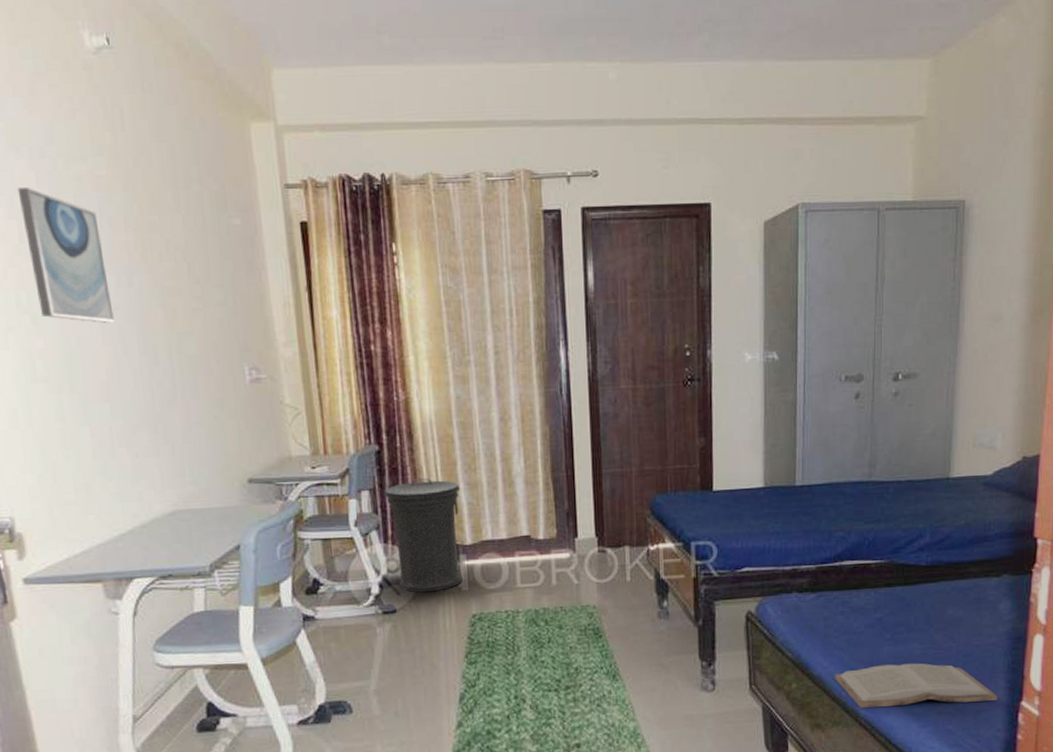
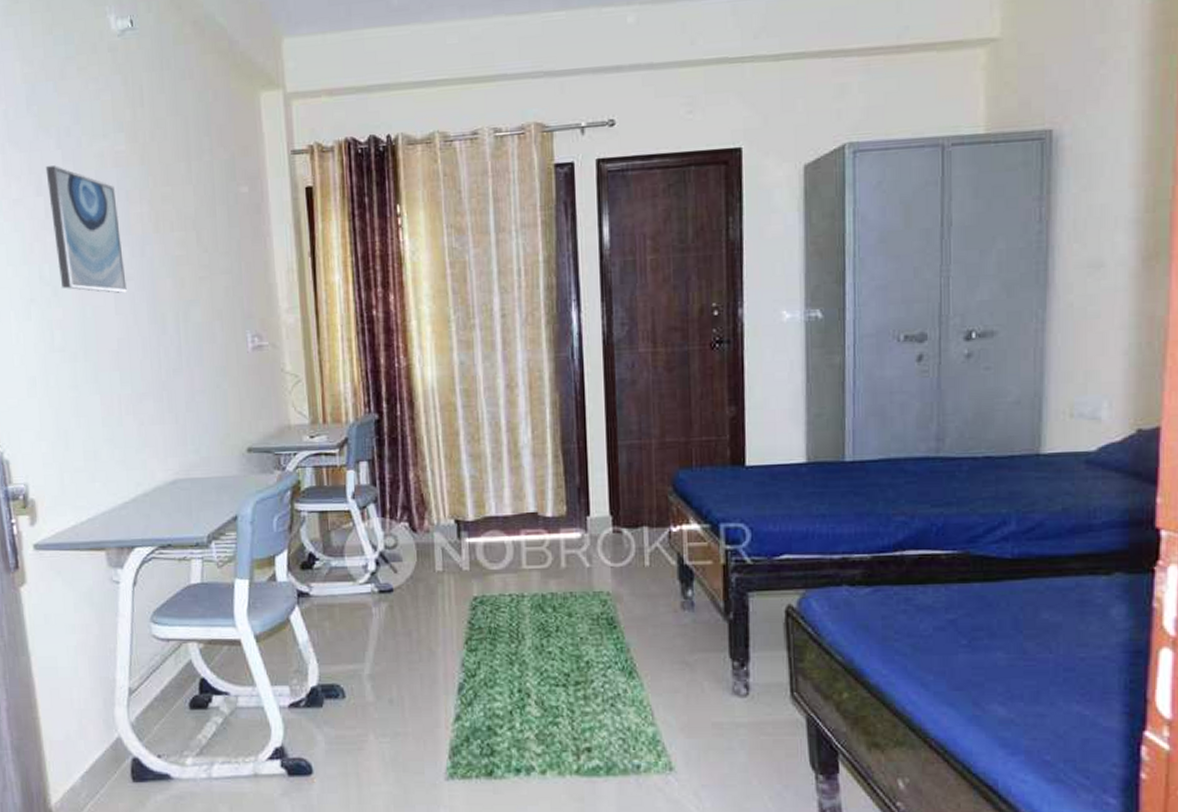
trash can: present [385,478,463,593] -> none [384,449,464,571]
book: present [834,663,997,708] -> none [895,676,1111,728]

